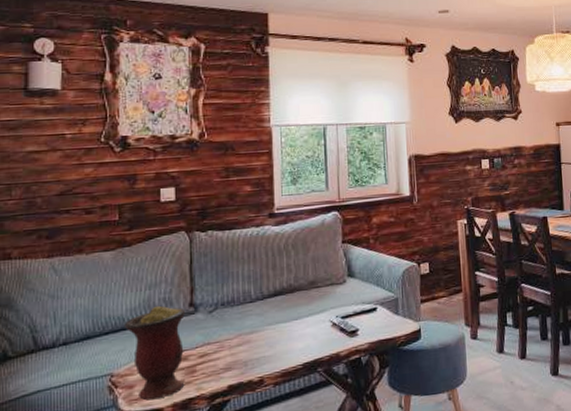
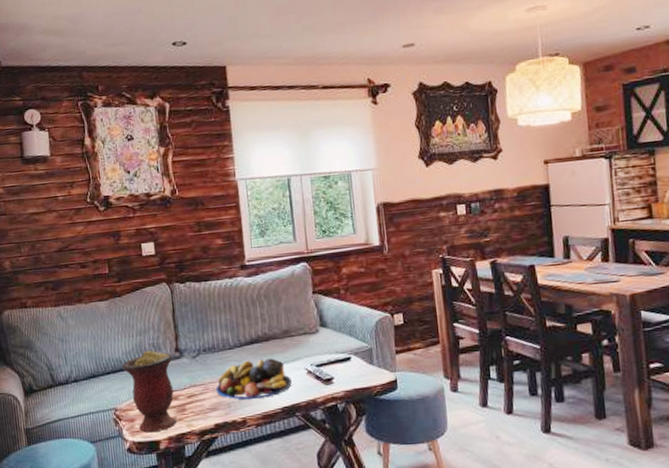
fruit bowl: none [232,311,315,357] -> present [216,358,292,400]

